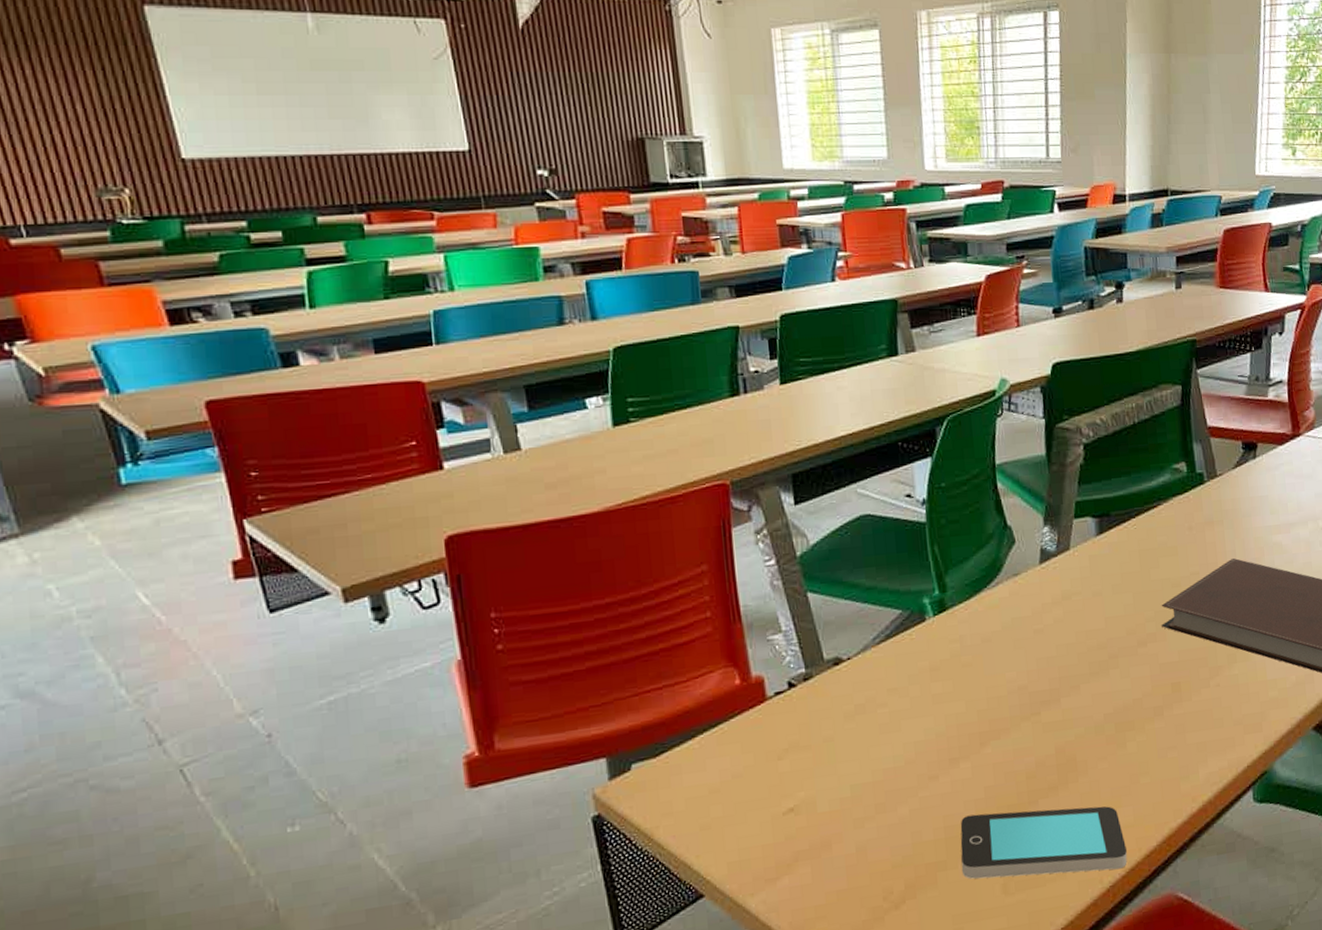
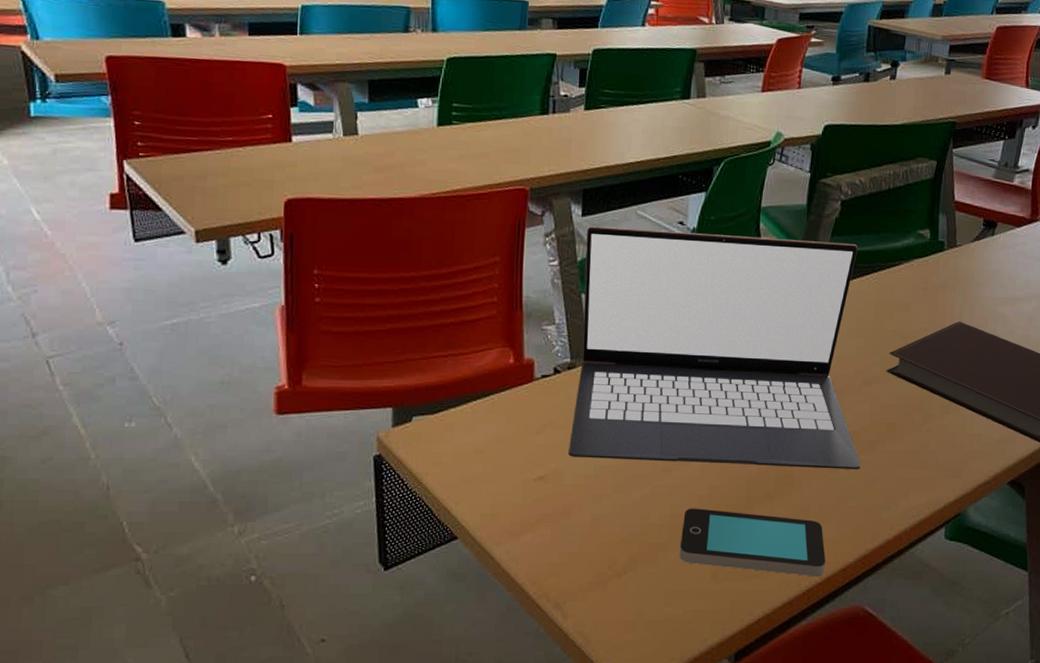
laptop: none [803,490,1150,781] -> present [568,226,861,469]

